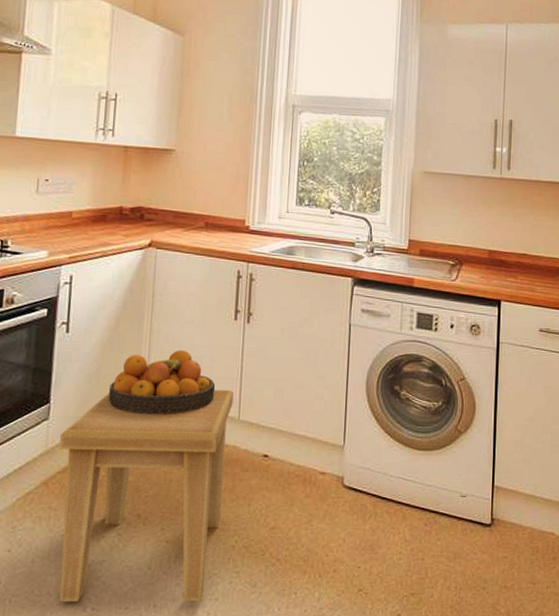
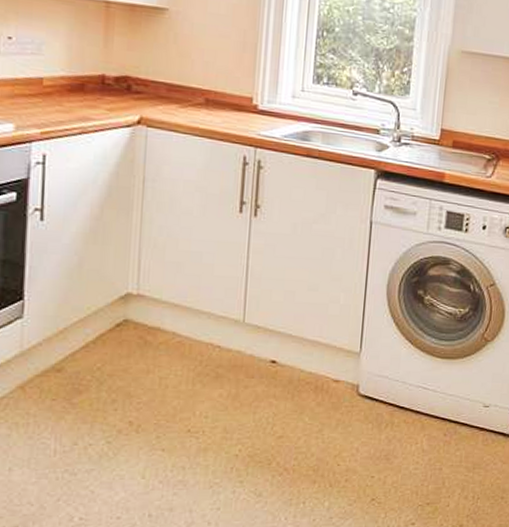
side table: present [59,390,234,603] -> none [37,290,238,512]
fruit bowl: present [109,350,216,414] -> none [93,244,218,315]

